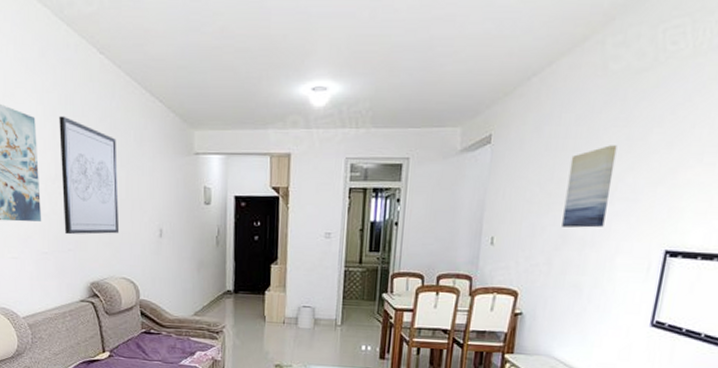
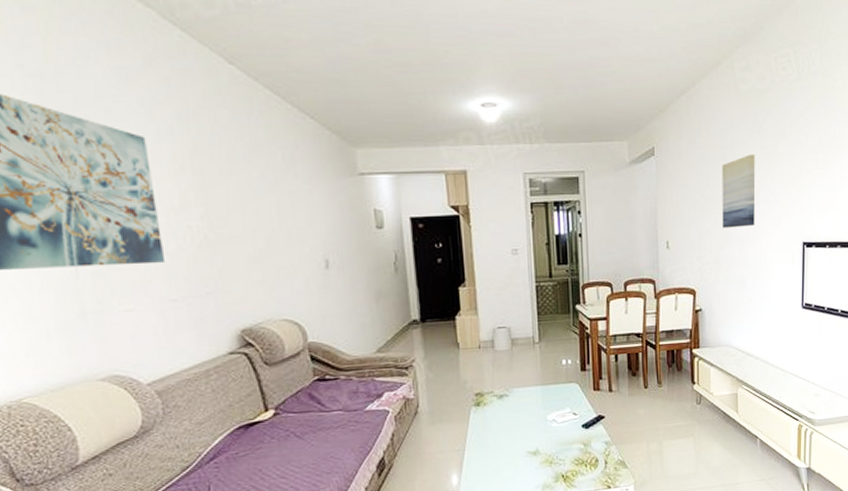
wall art: present [59,115,120,235] -> none [179,135,274,276]

